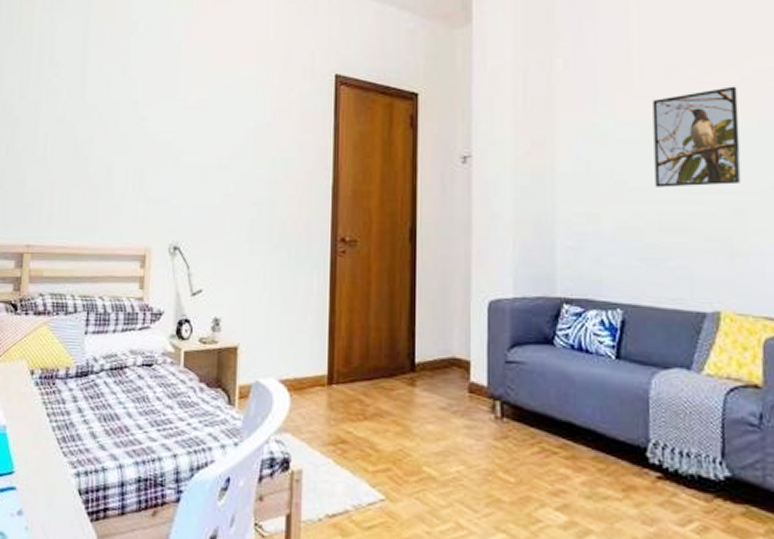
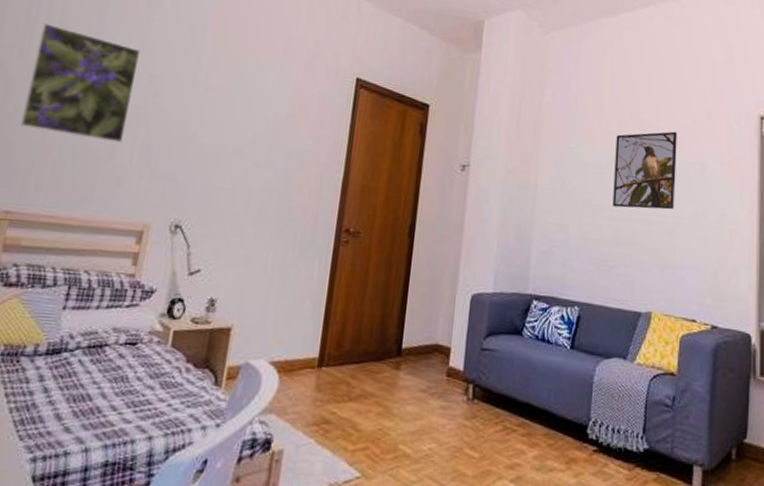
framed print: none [29,64,123,171] -> present [20,24,141,143]

